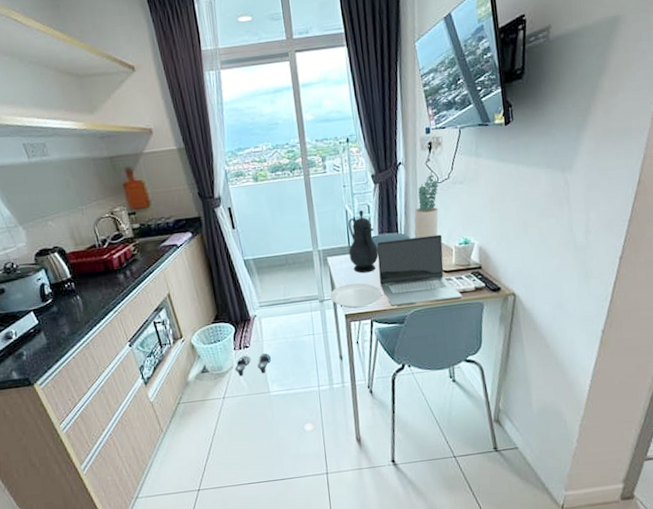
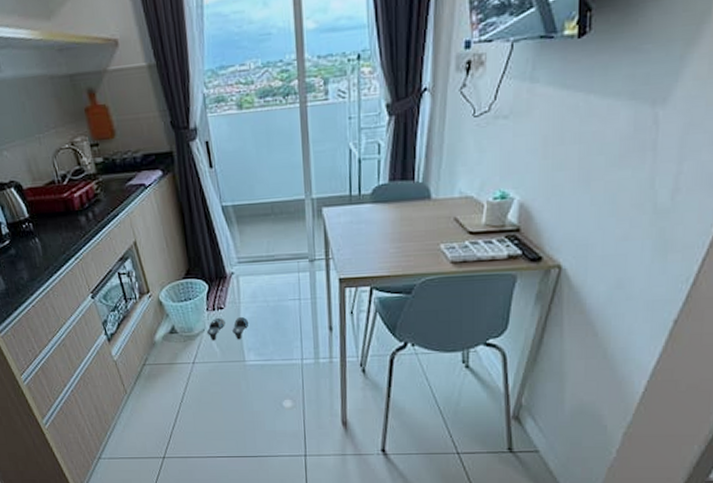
plate: present [330,282,382,308] -> none [322,240,387,271]
coffeepot: present [347,209,379,274] -> none [349,149,387,230]
laptop: present [377,234,462,306] -> none [384,185,490,272]
vase: present [414,171,439,239] -> none [435,100,475,189]

